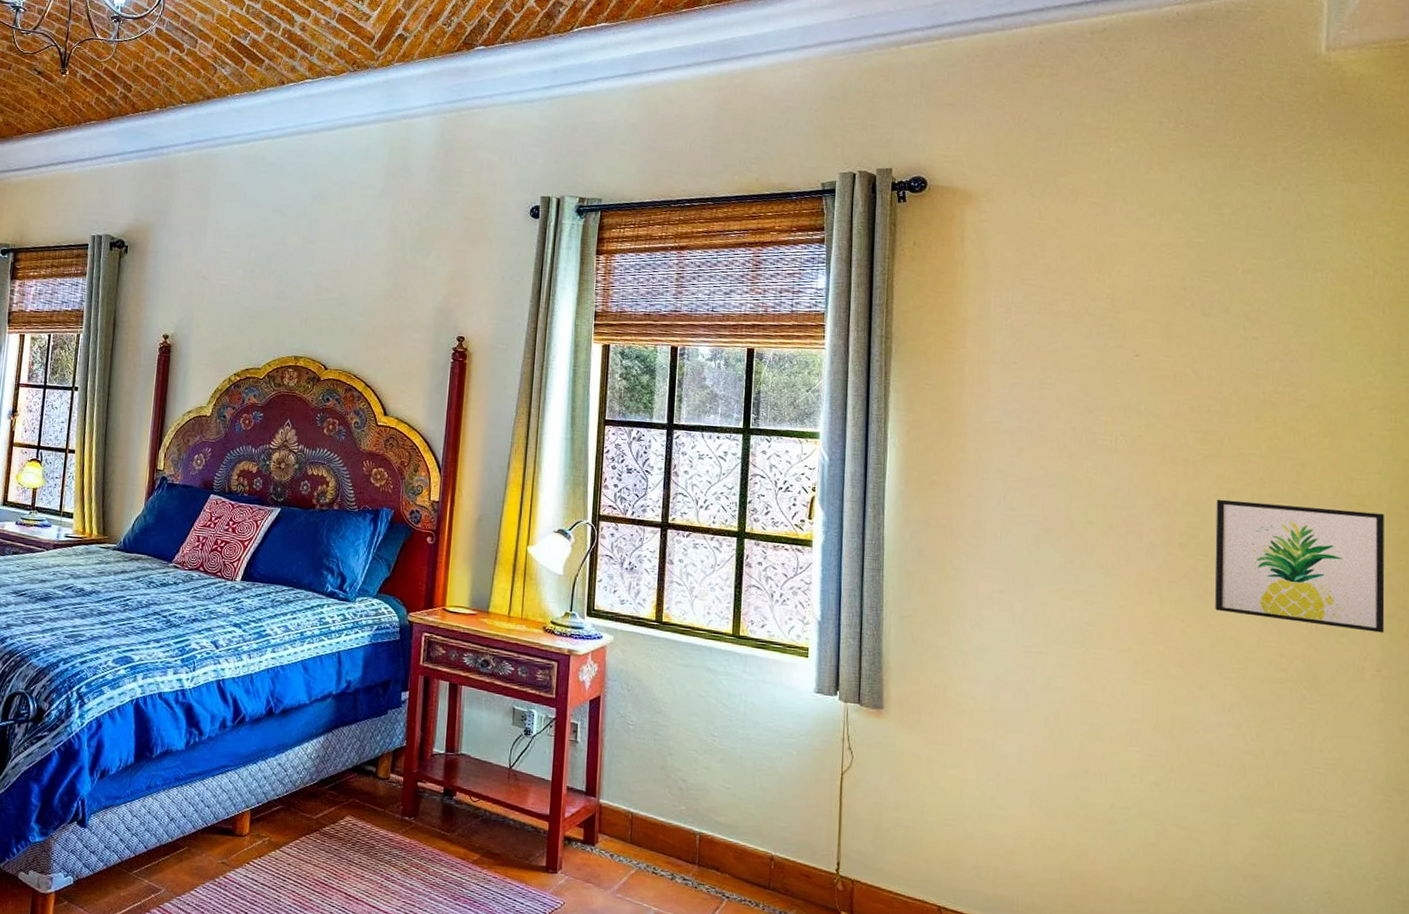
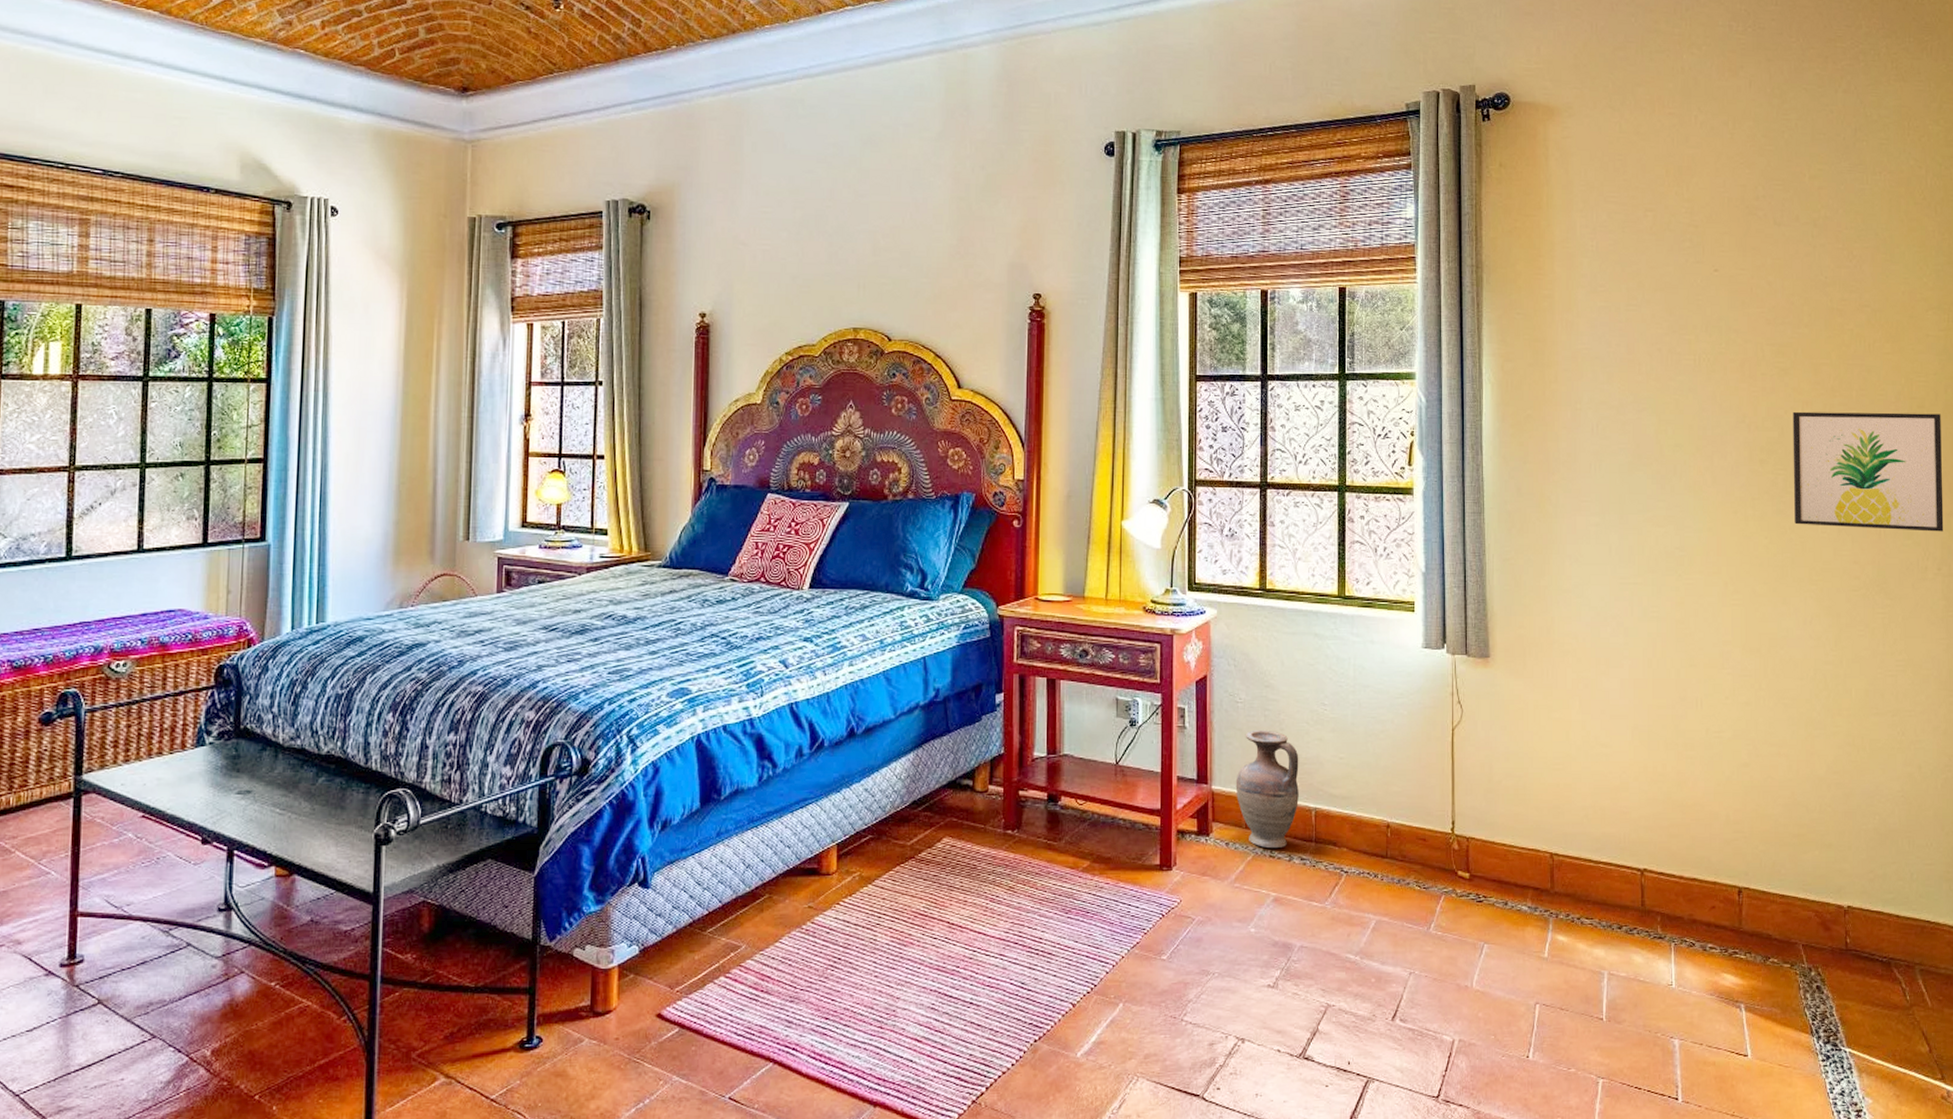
vase: none [622,751,686,867] -> present [1235,729,1299,849]

